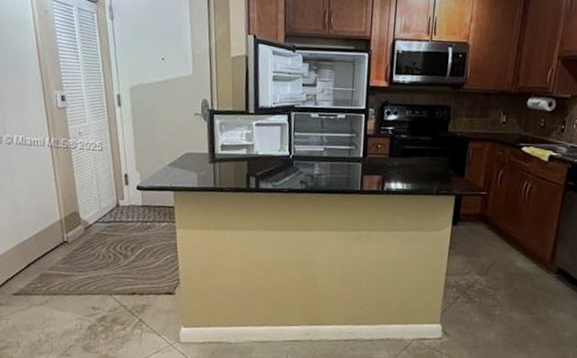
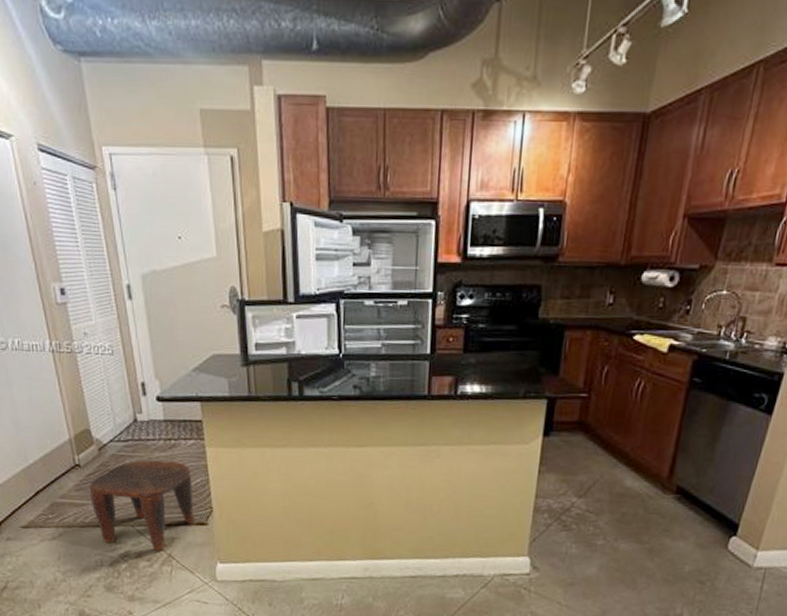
stool: none [74,238,164,317] -> present [89,460,195,552]

